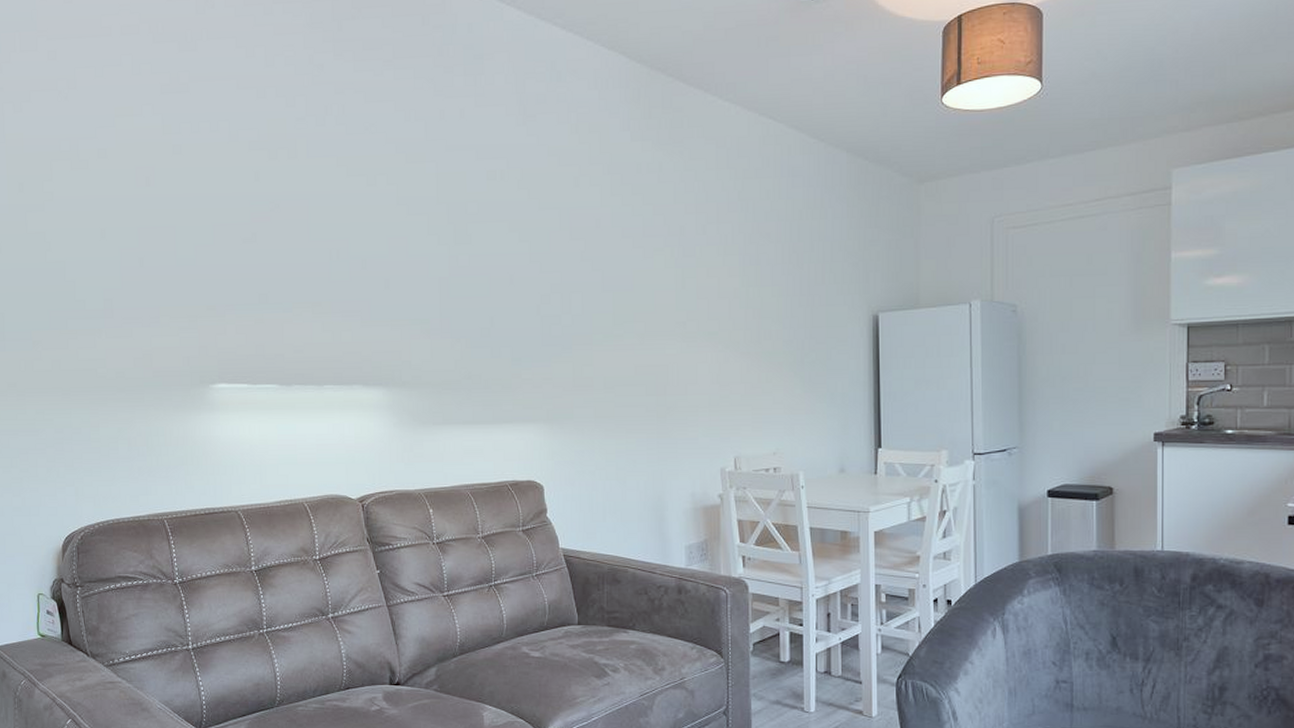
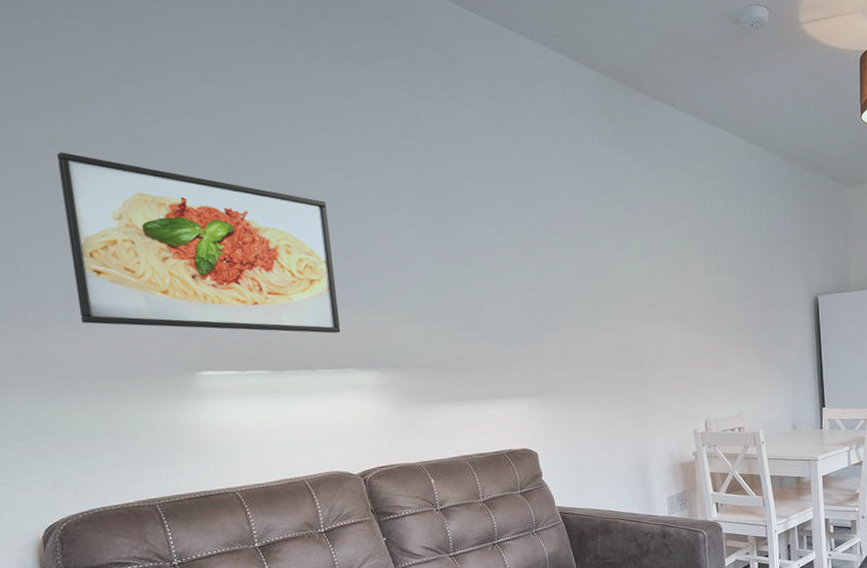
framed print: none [106,163,350,347] -> present [57,152,341,333]

